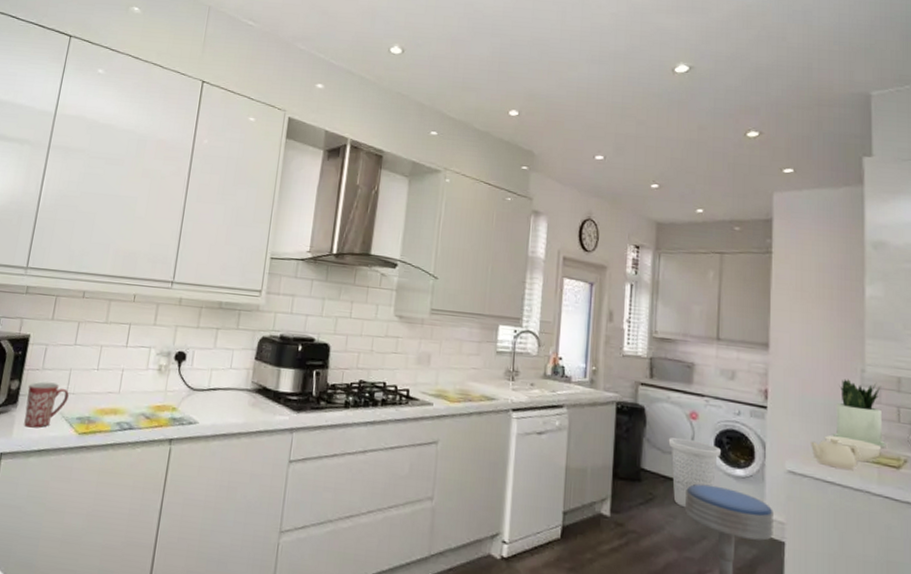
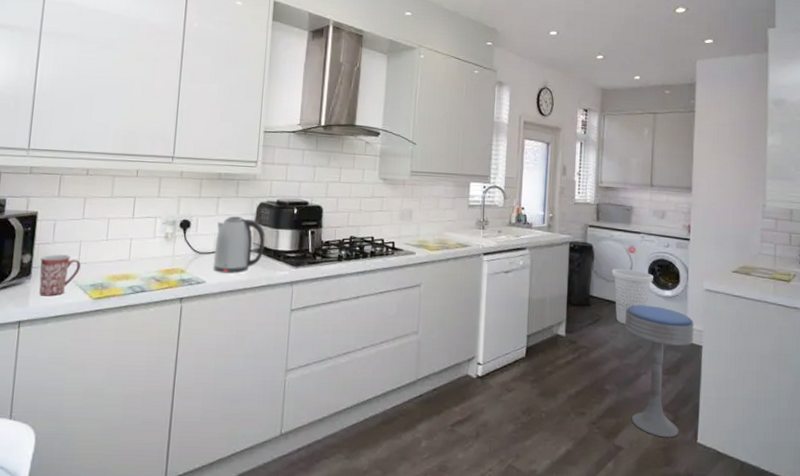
kettle: none [206,350,266,416] -> present [213,216,265,274]
teapot: present [811,437,861,470] -> none [723,260,761,285]
bowl: present [824,435,882,463] -> none [733,259,777,279]
planter: present [832,379,888,448] -> none [740,213,781,266]

